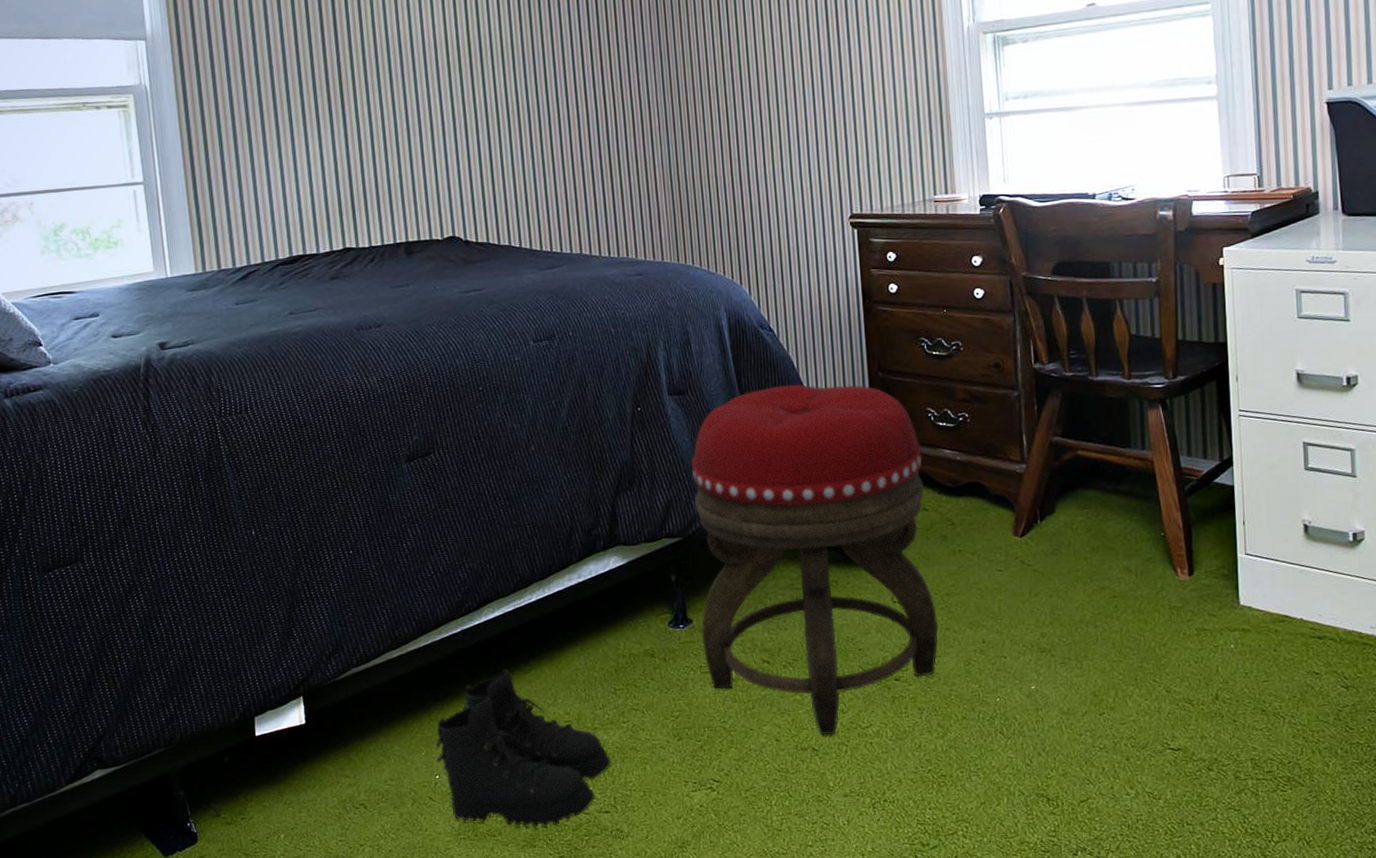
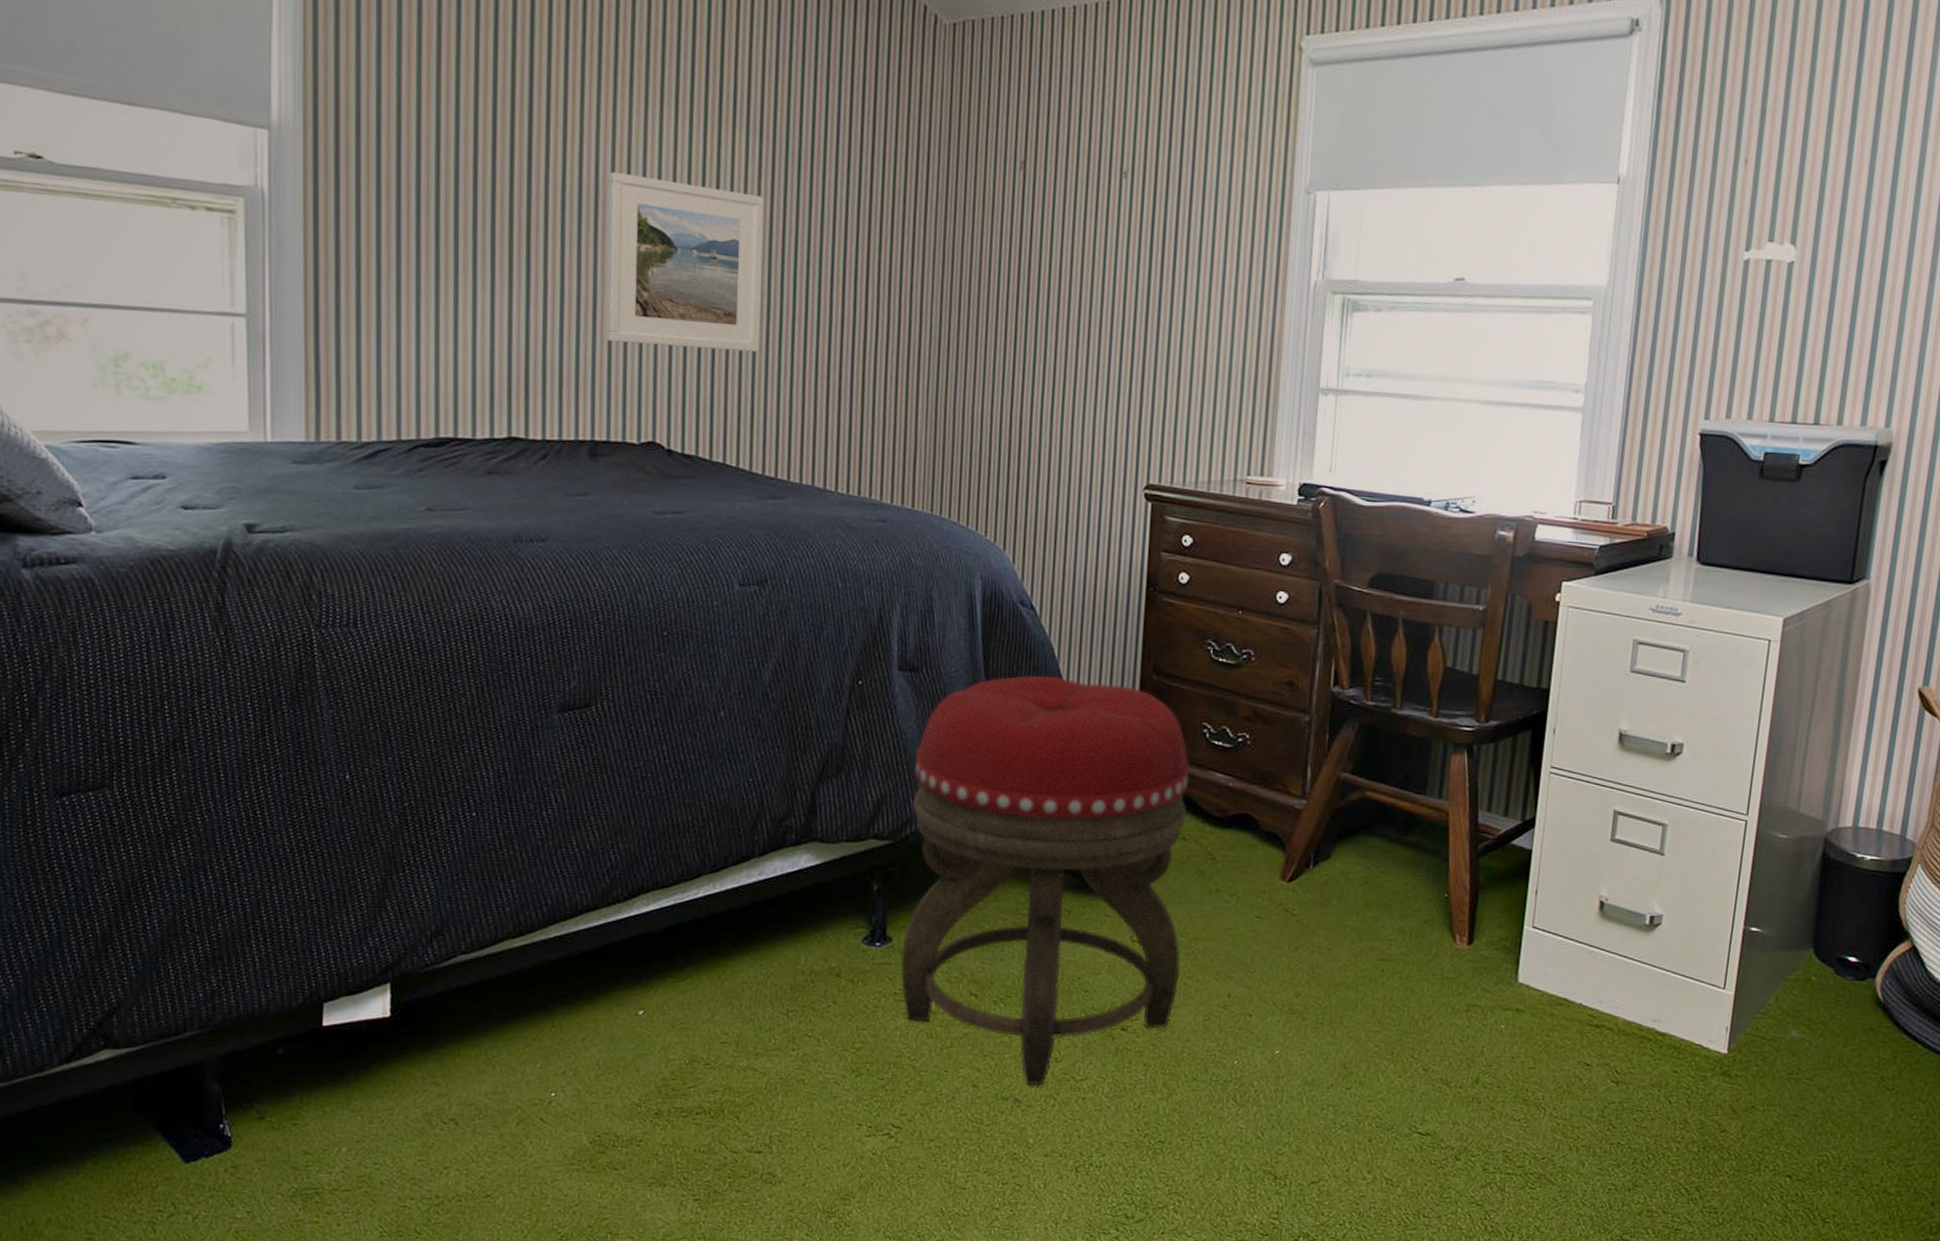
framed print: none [395,29,526,163] -> present [605,171,764,353]
boots: present [436,669,611,828] -> none [554,974,772,1165]

